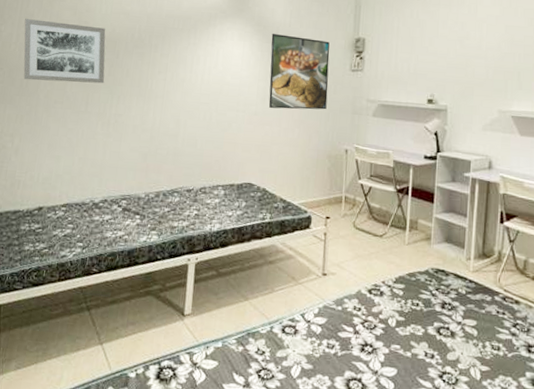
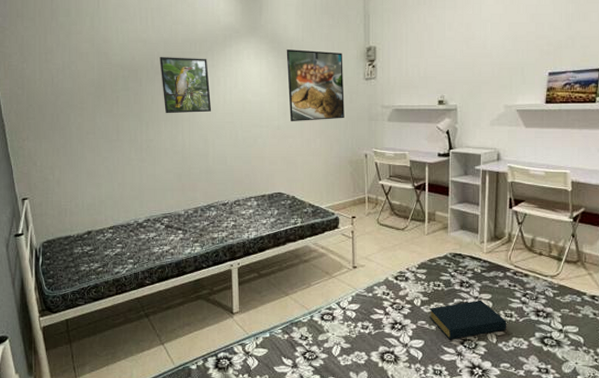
wall art: present [23,19,106,84] -> none [45,54,132,114]
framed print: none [138,31,189,91] -> present [159,57,212,114]
hardback book: none [405,326,493,371] -> present [429,301,507,340]

